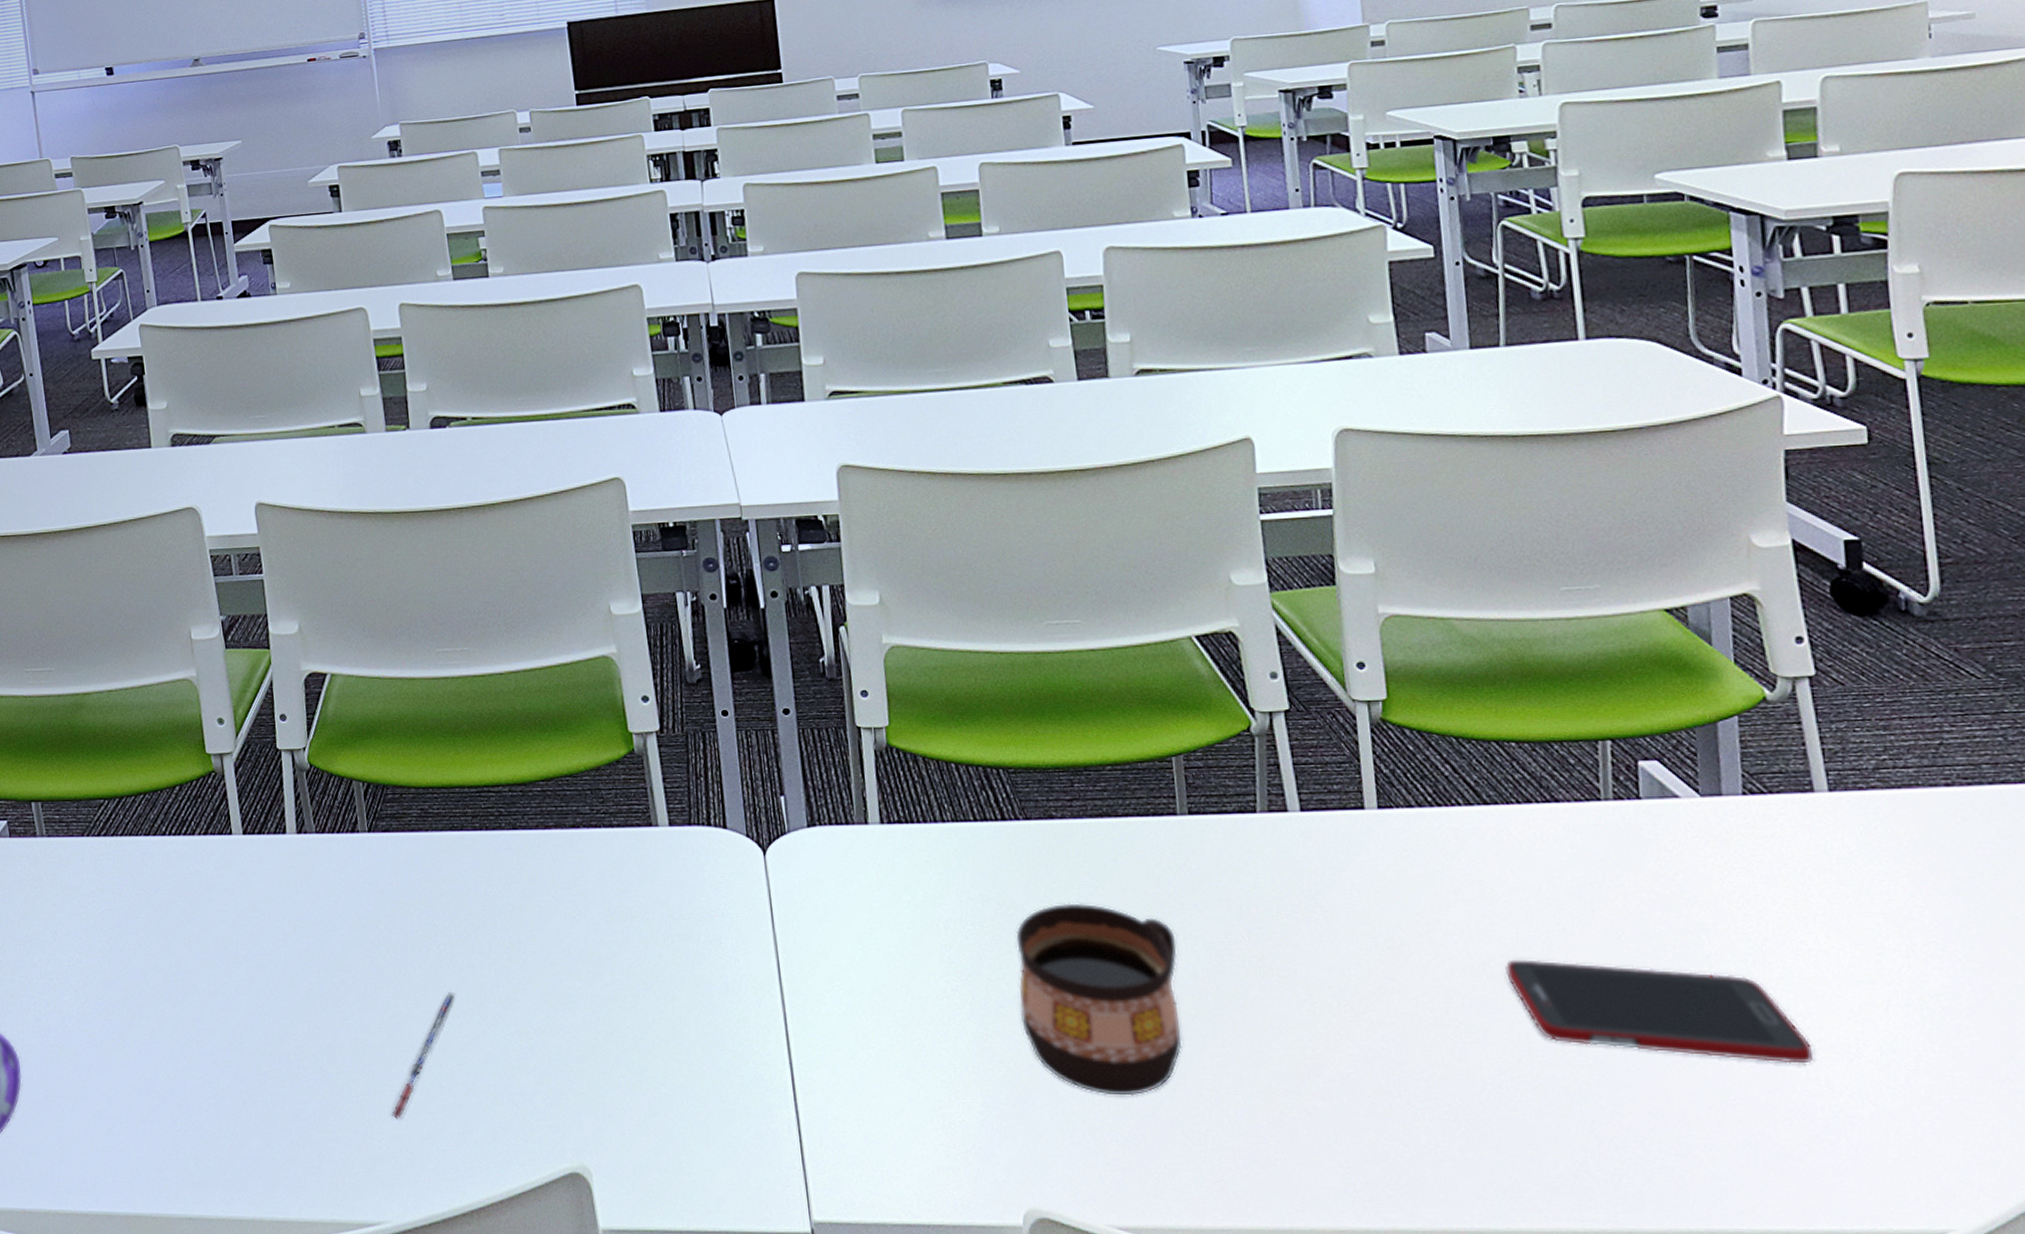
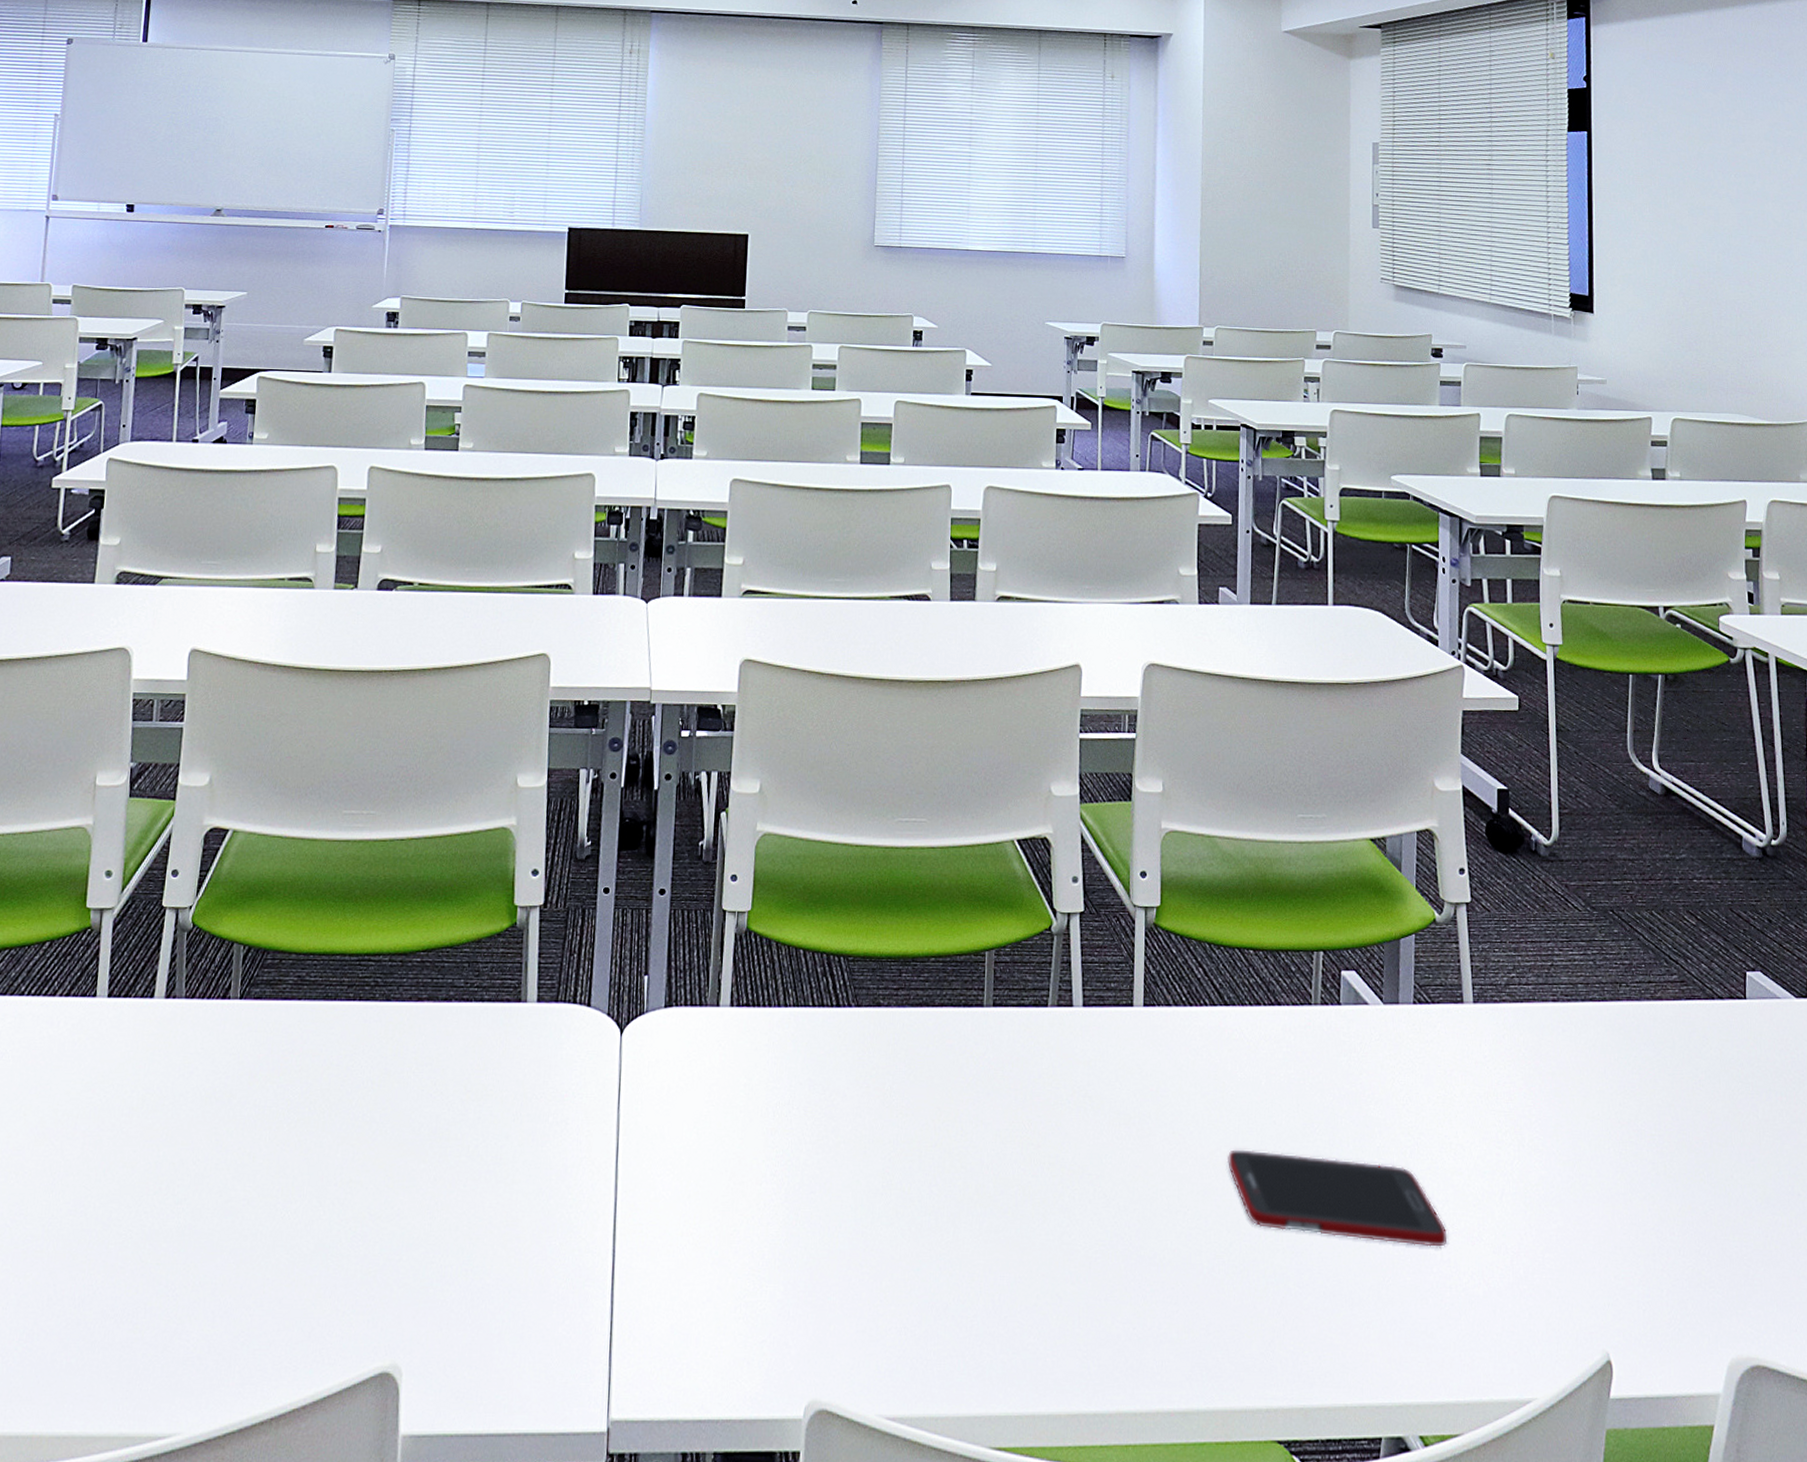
pen: present [391,991,456,1119] -> none [206,1173,298,1316]
cup: present [1015,903,1183,1096] -> none [828,1089,969,1282]

